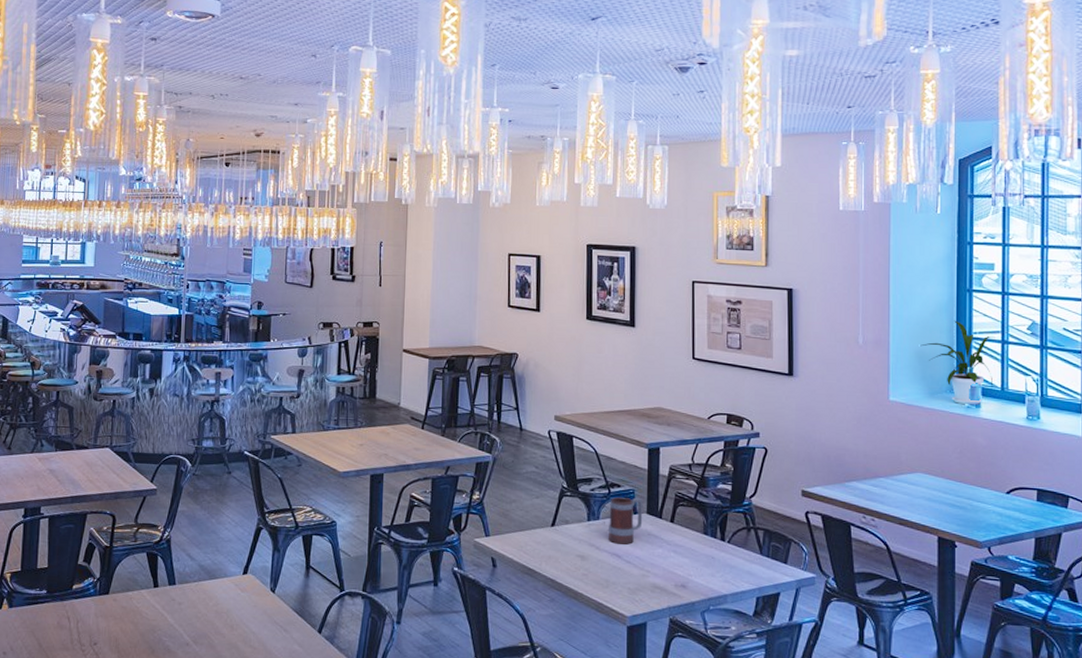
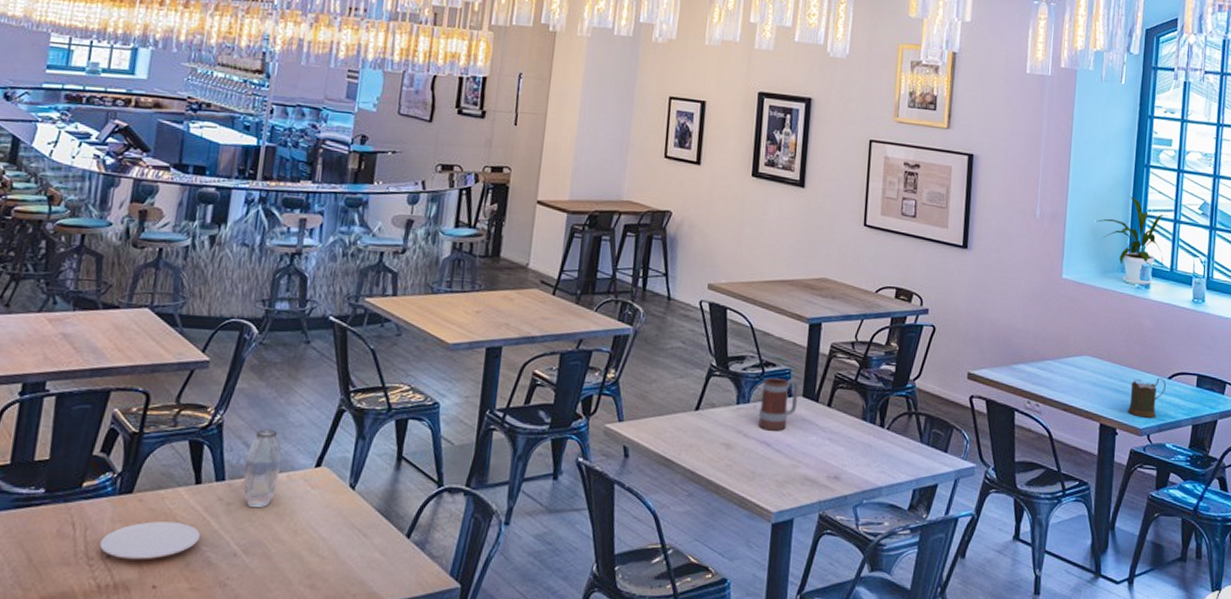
plate: none [89,617,161,647] -> present [100,521,201,560]
vase: none [189,543,216,607] -> present [243,429,282,508]
beer mug: none [966,493,1004,531] -> present [1128,378,1166,418]

